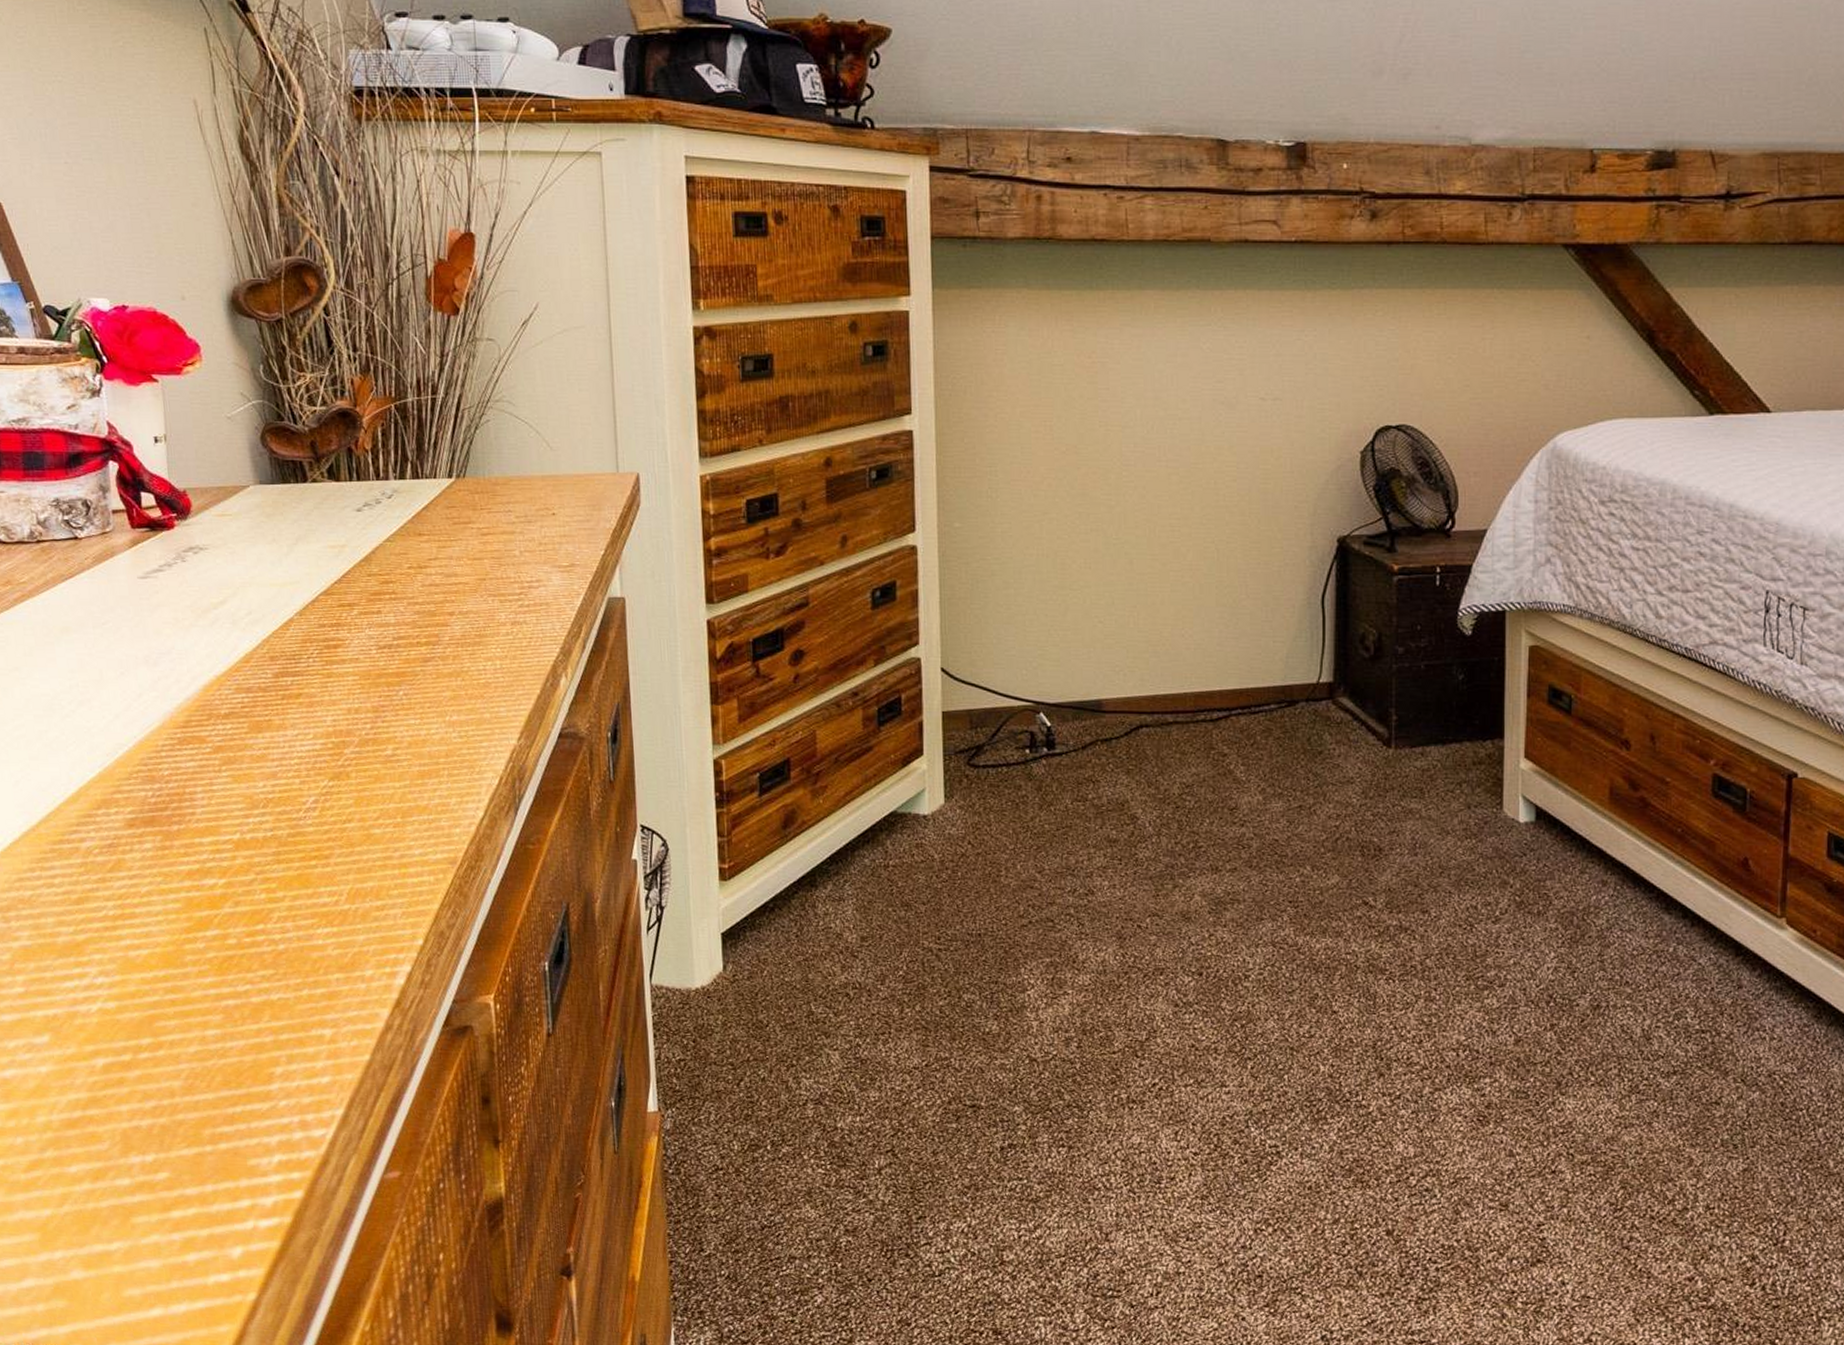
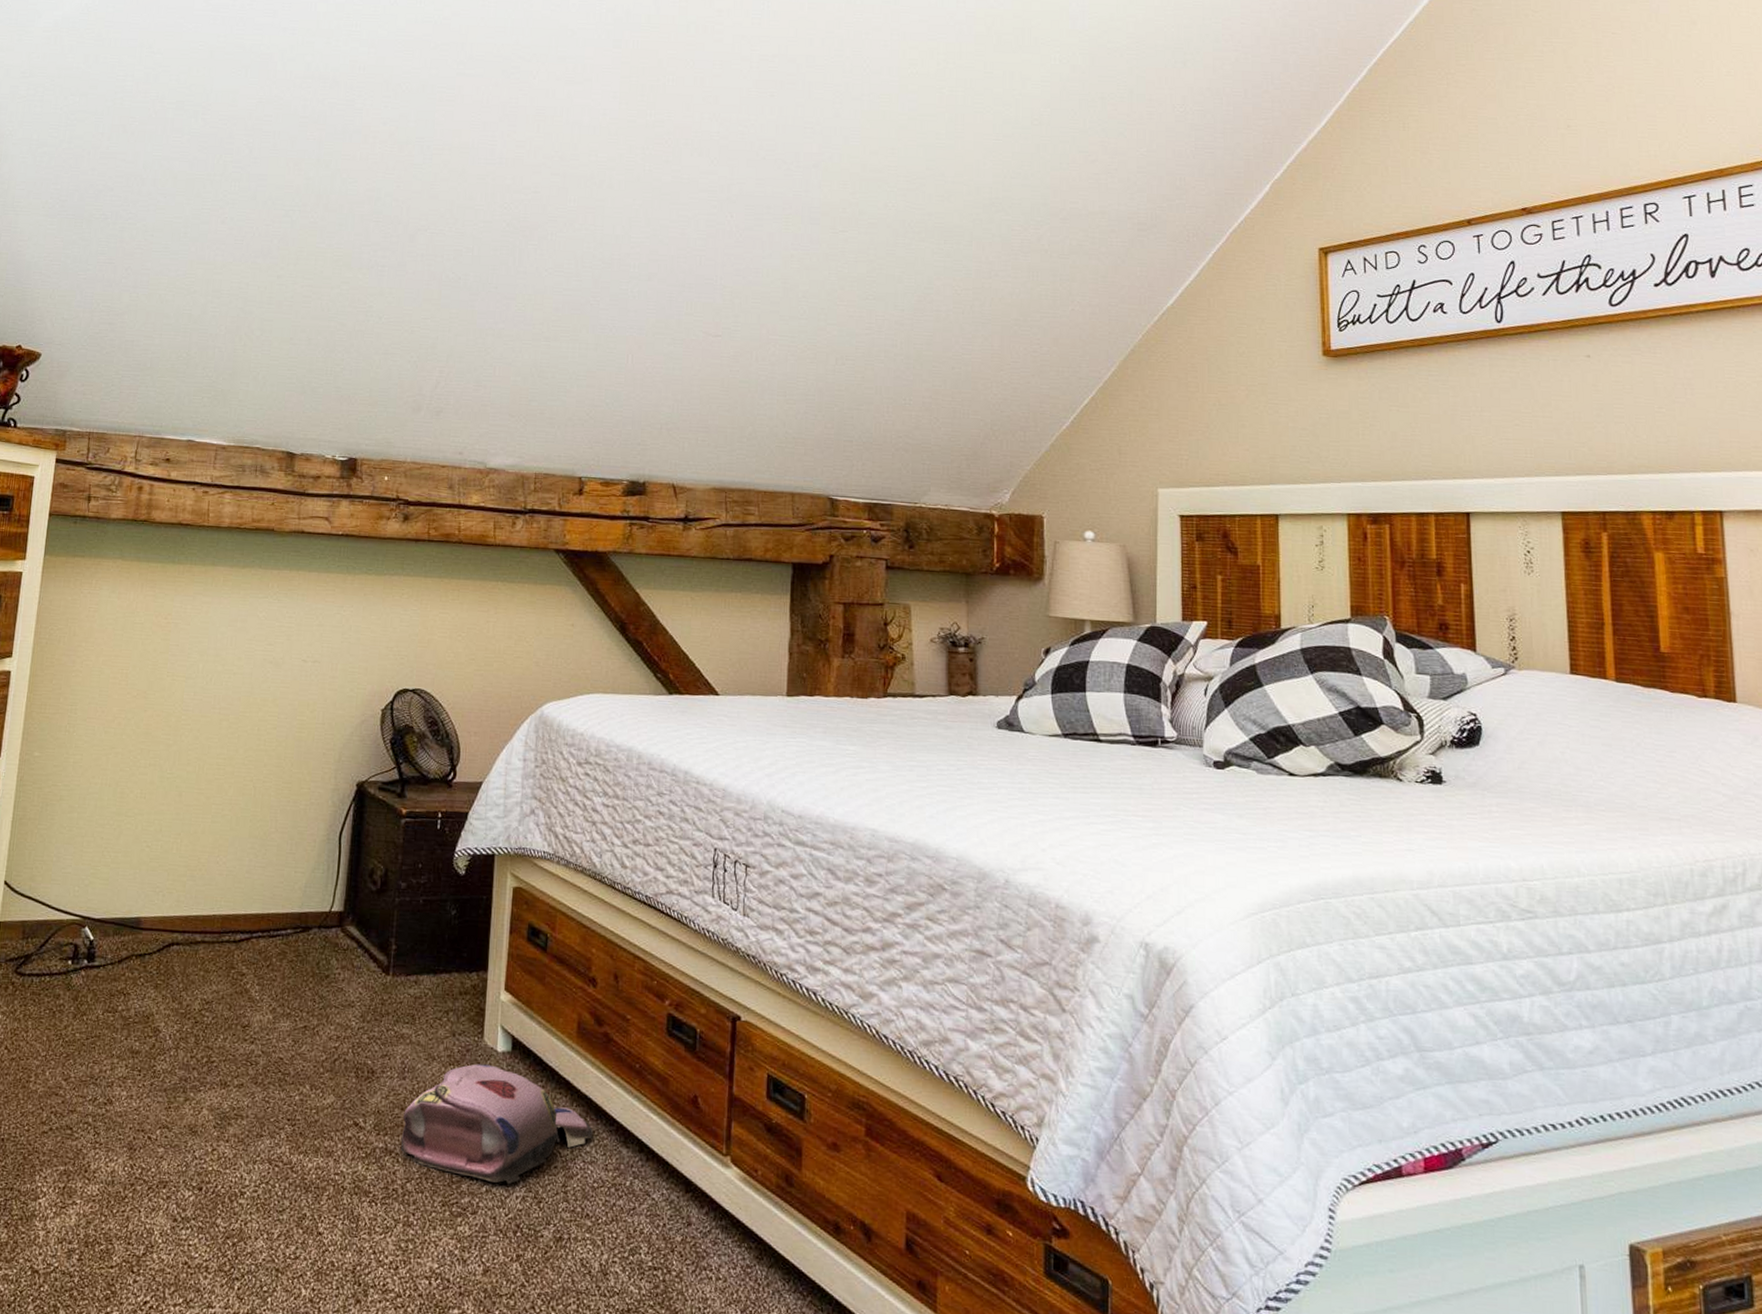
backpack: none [1416,836,1631,957] -> present [400,1064,594,1185]

